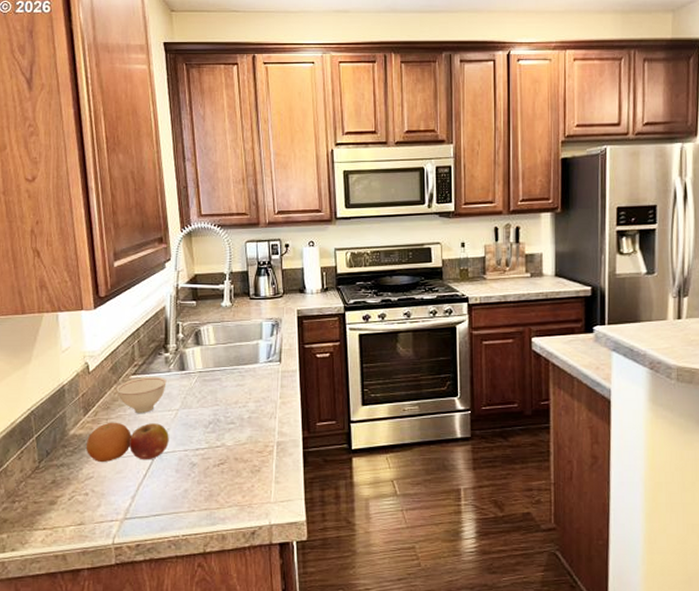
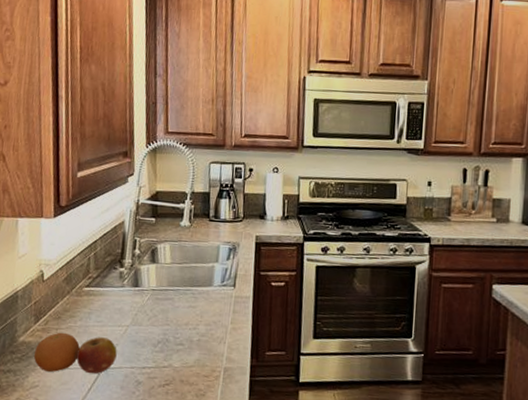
bowl: present [116,376,167,413] -> none [69,289,119,326]

